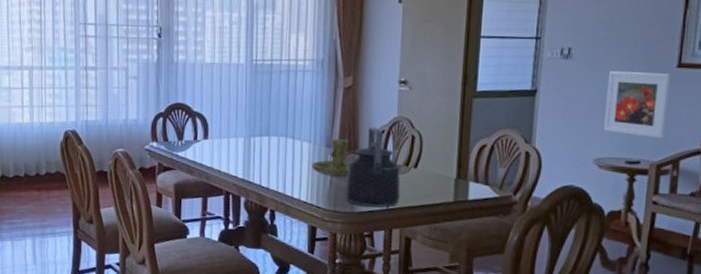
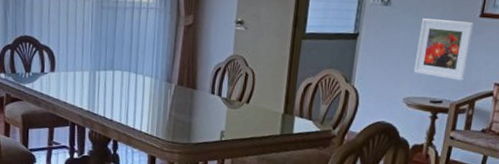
candle holder: present [311,138,358,177] -> none [152,74,196,111]
kettle: present [345,127,400,208] -> none [183,64,234,140]

